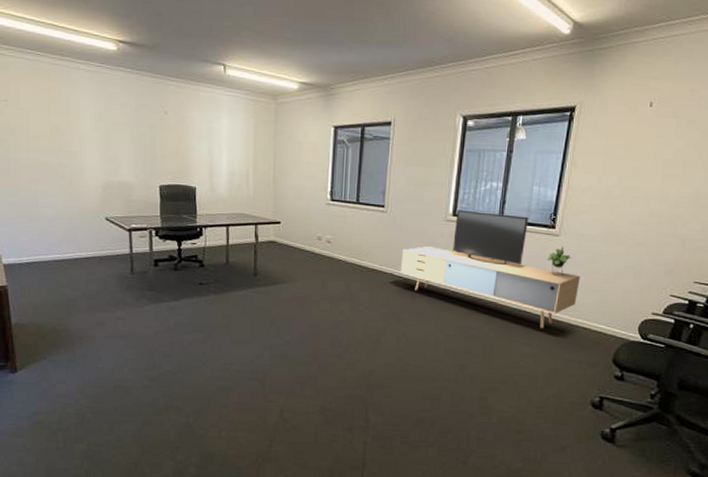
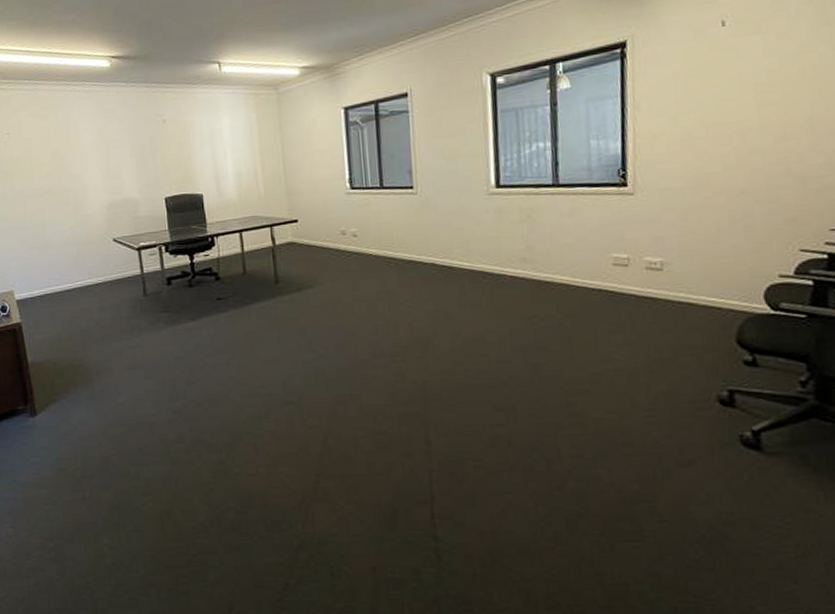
media console: present [400,210,580,328] -> none [442,176,673,309]

